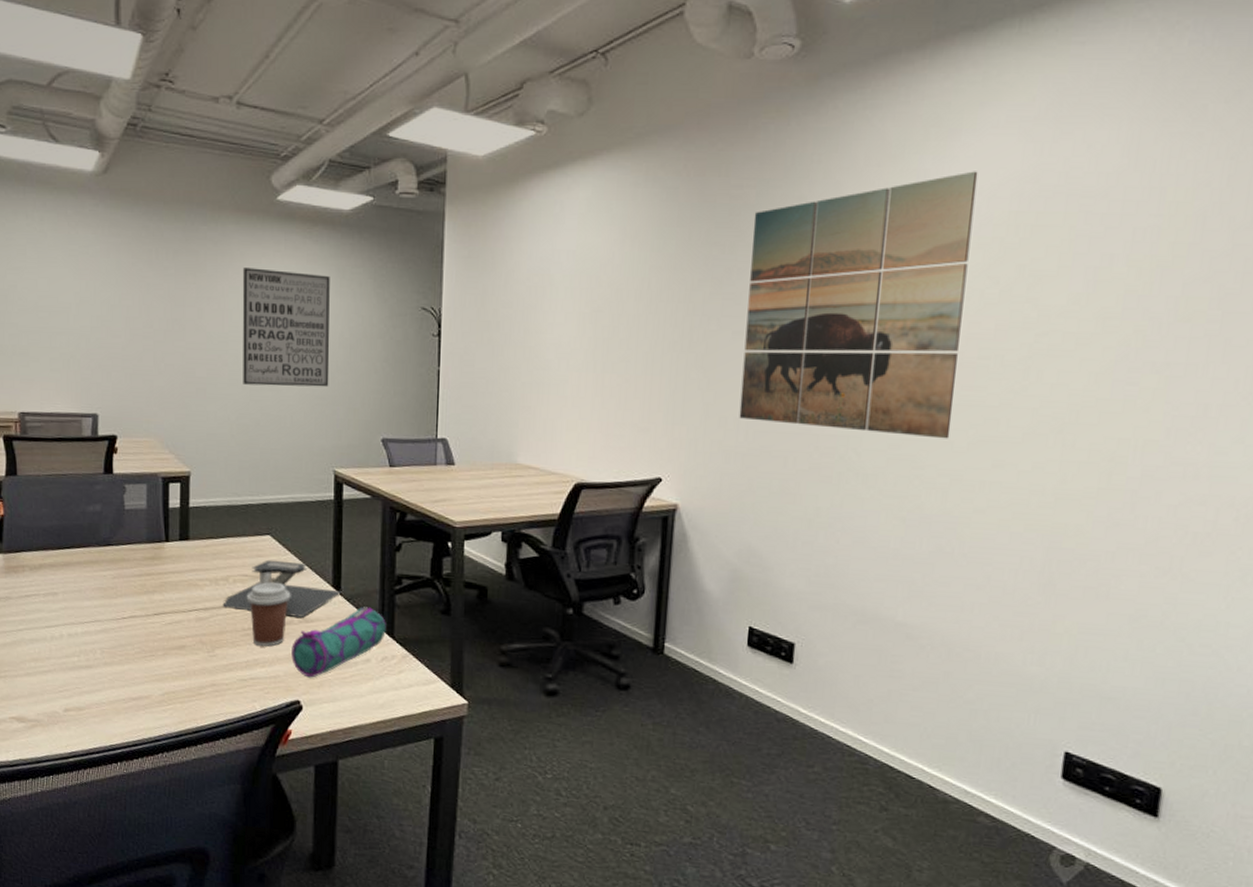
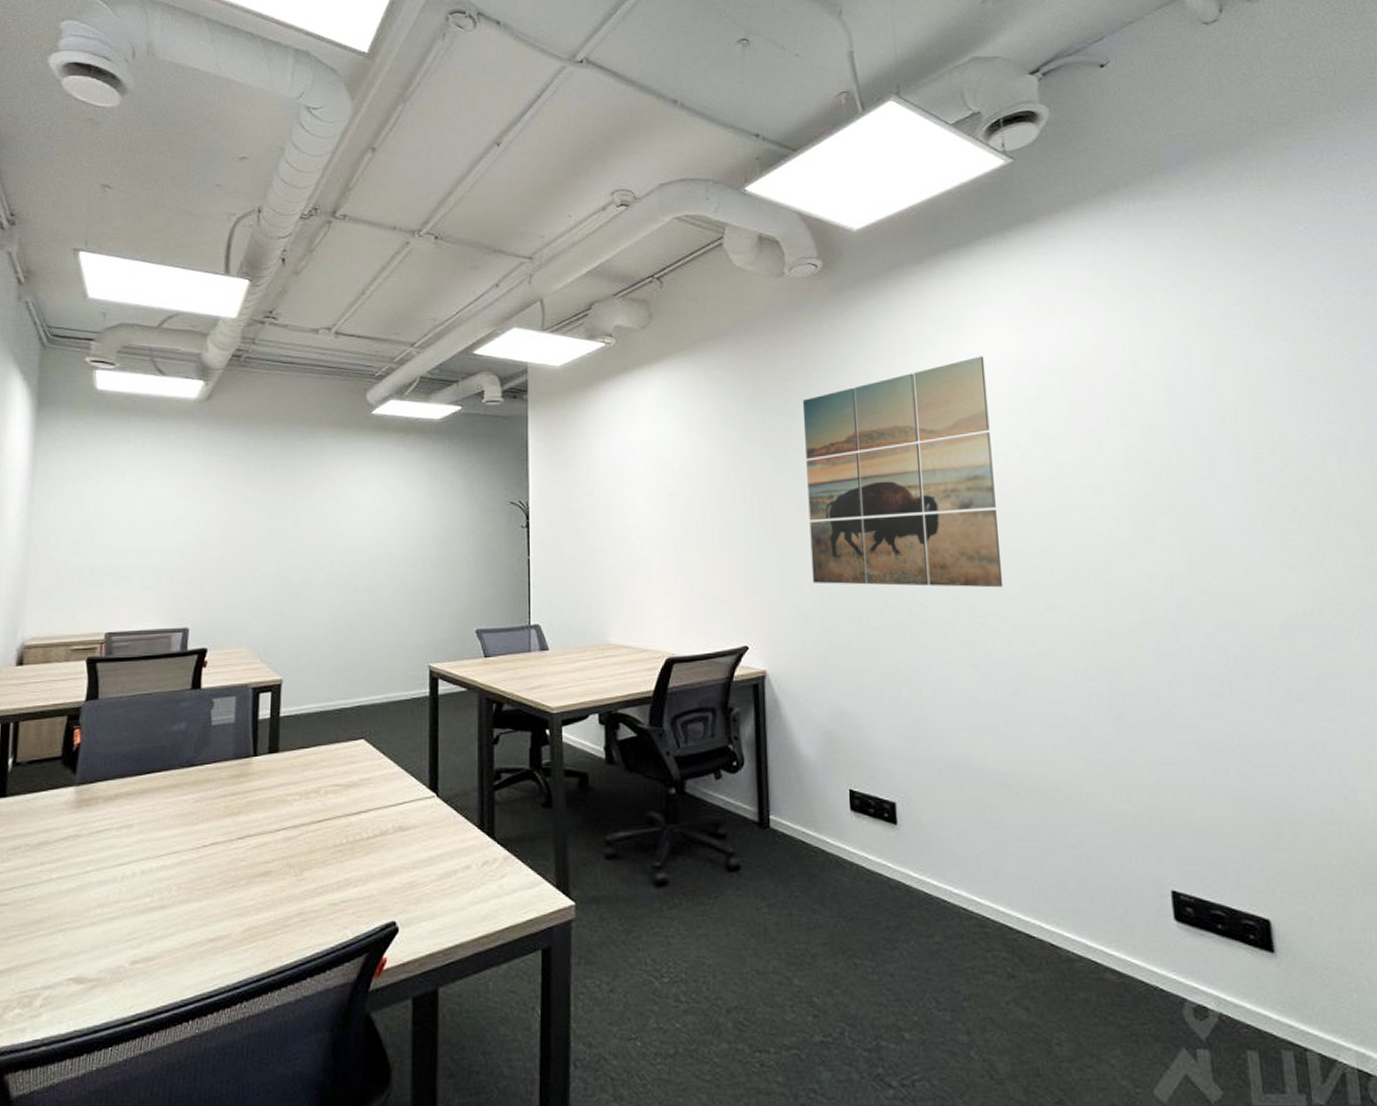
architectural model: present [223,559,342,618] -> none [313,765,439,826]
wall art: present [242,267,330,388] -> none [337,476,423,587]
coffee cup: present [246,582,291,647] -> none [338,790,386,862]
pencil case: present [291,606,386,678] -> none [386,807,486,894]

